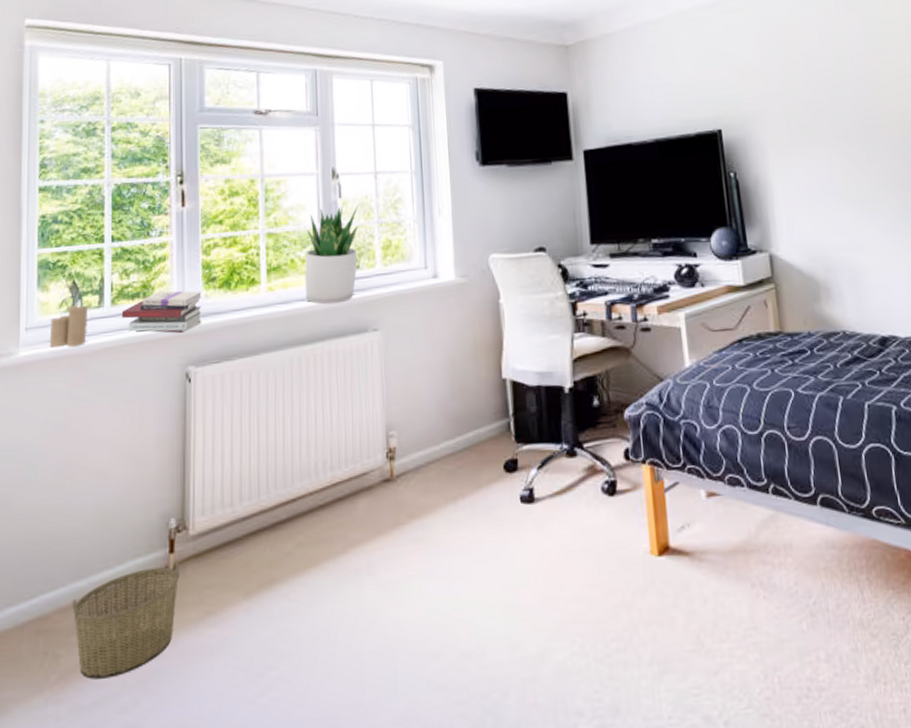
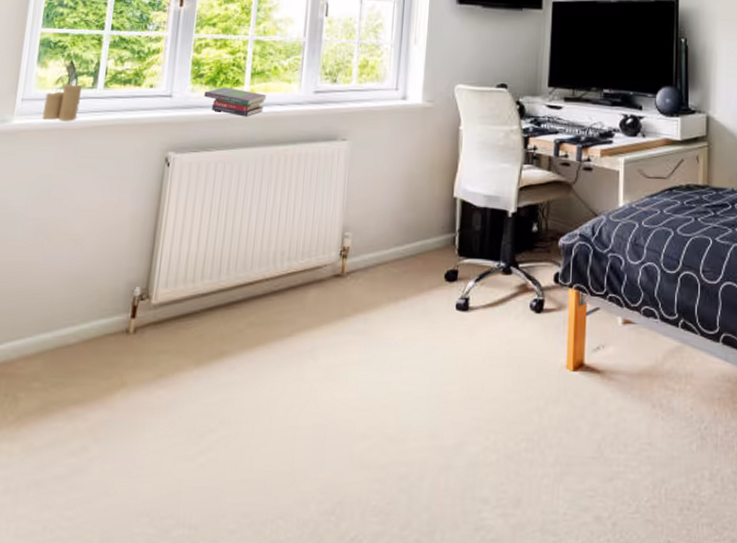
basket: present [72,562,180,679] -> none [35,326,140,424]
books: present [121,290,202,334] -> none [112,80,189,122]
books: none [219,288,287,319] -> present [204,87,267,117]
planter: present [305,204,359,305] -> none [284,23,343,112]

